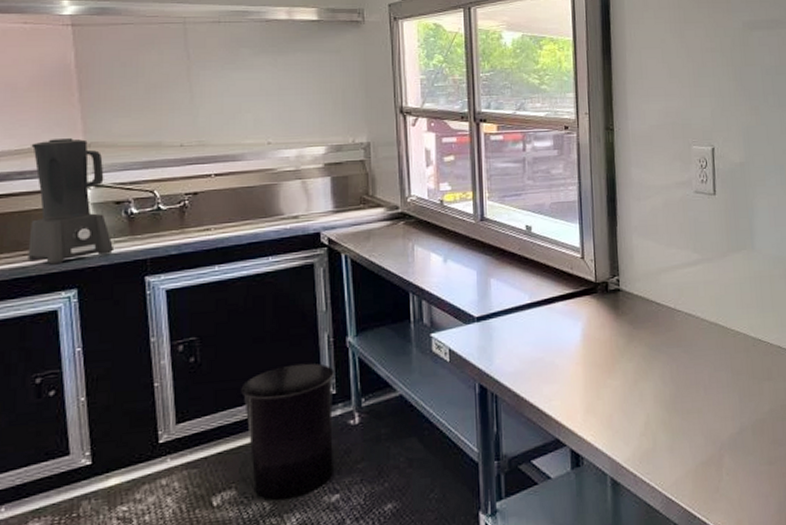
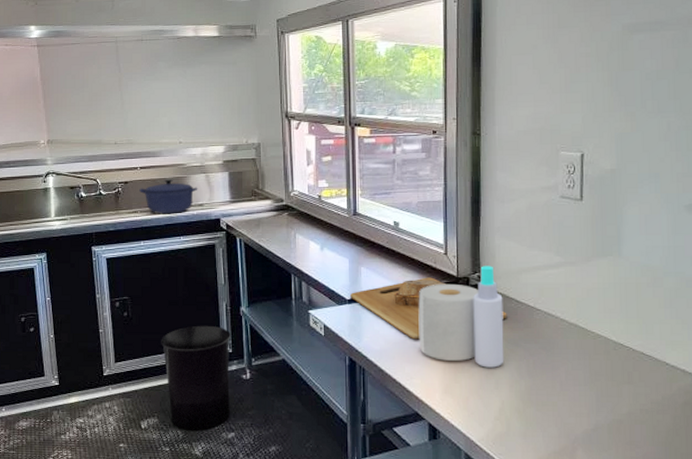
blender: present [28,138,115,265] -> none [13,136,71,233]
cooking pot: none [213,186,292,231] -> present [139,178,198,215]
cutting board: none [479,284,649,356] -> present [350,277,507,340]
paper towel roll: none [555,290,619,377] -> present [418,283,479,361]
spray bottle: none [613,268,648,379] -> present [473,266,504,368]

